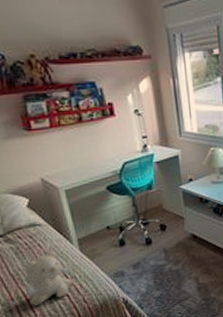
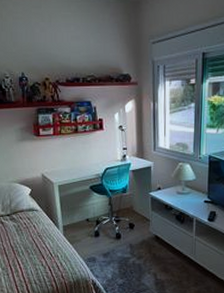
teddy bear: present [12,251,74,306] -> none [9,233,56,274]

